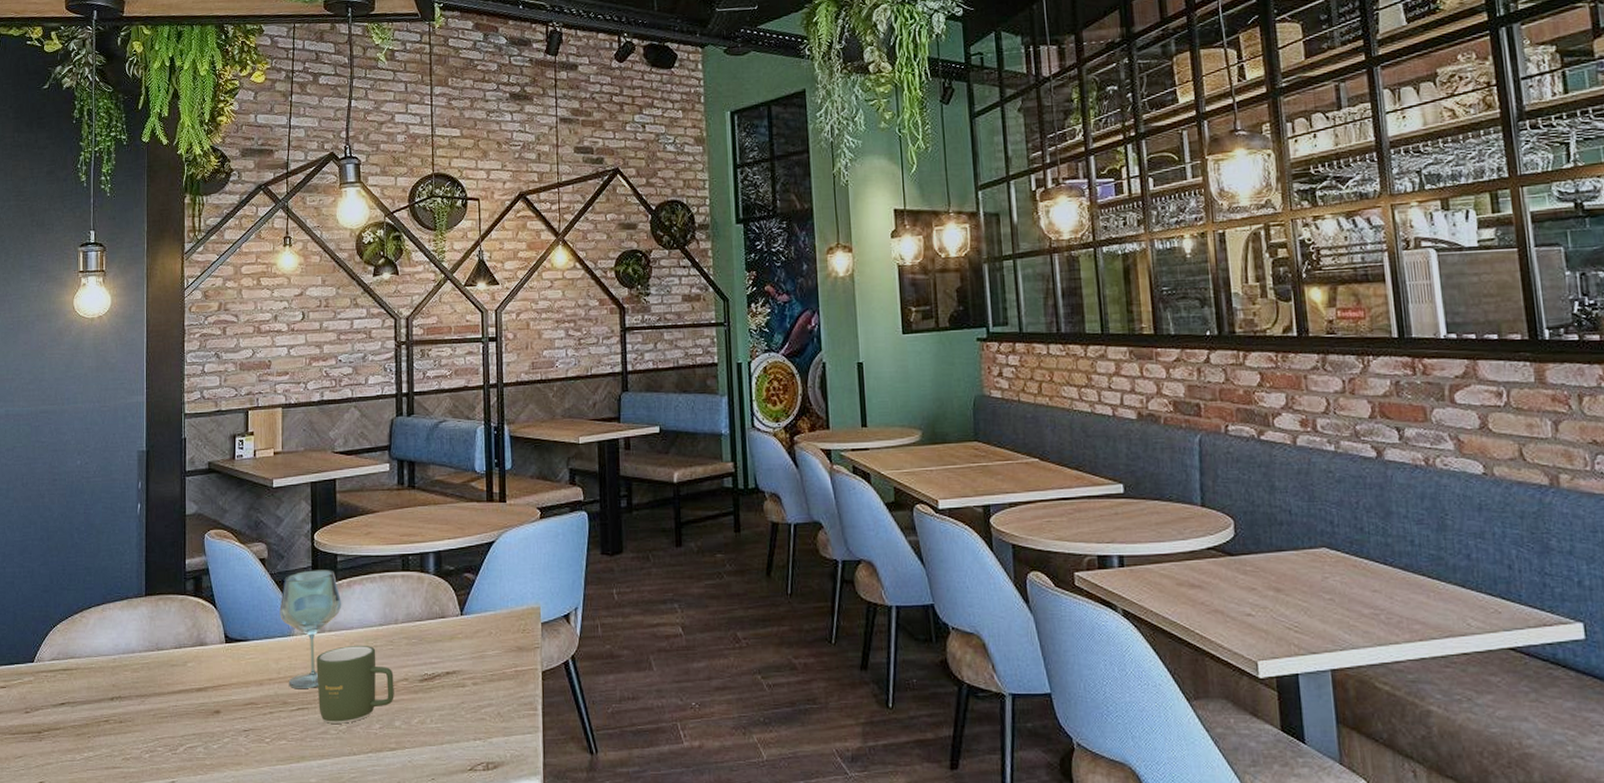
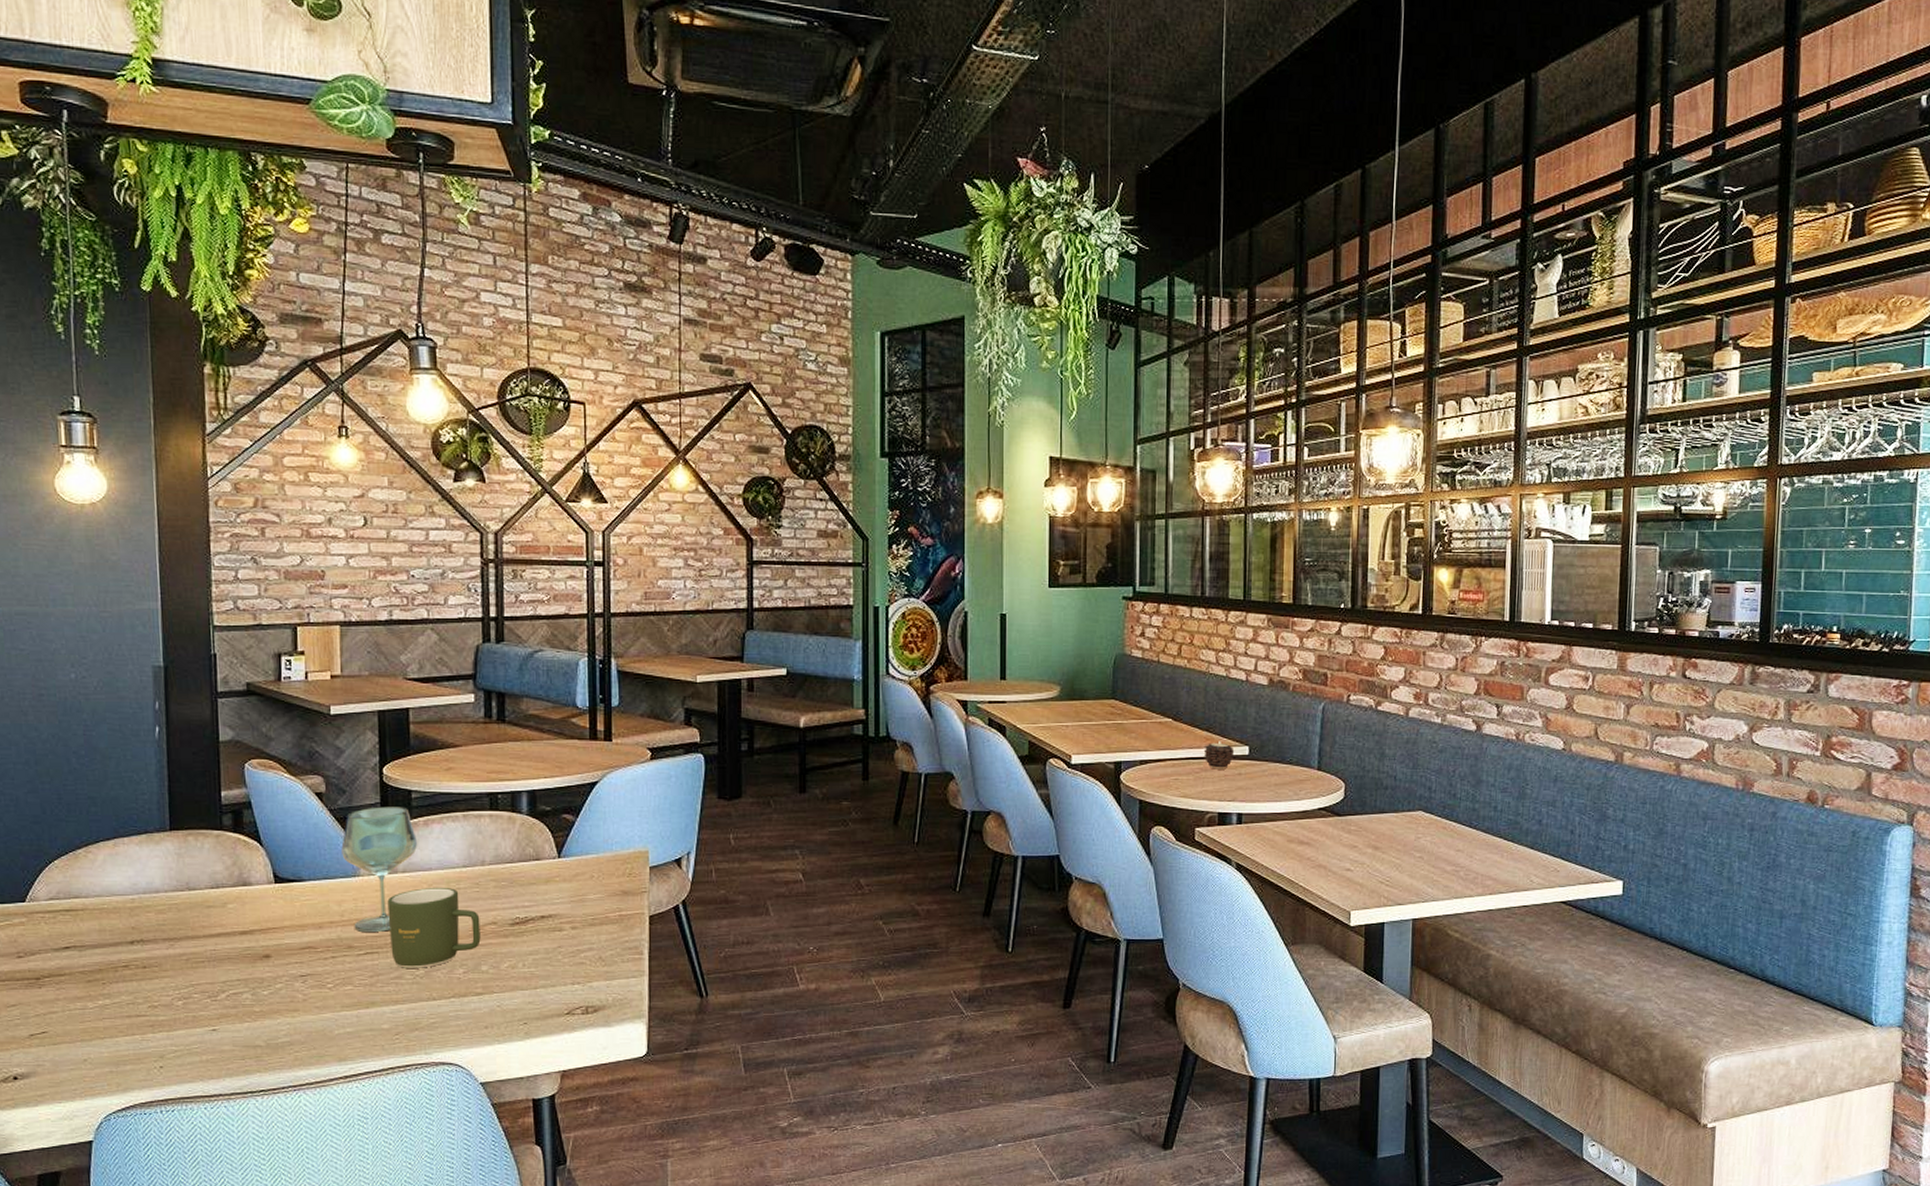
candle: none [1076,480,1109,510] -> present [1205,741,1235,770]

